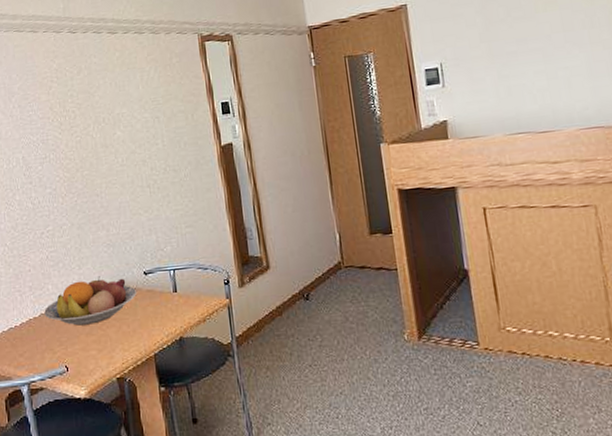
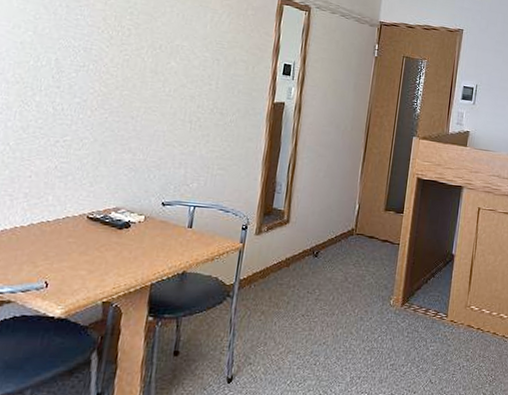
fruit bowl: present [44,276,136,326] -> none [35,197,149,244]

